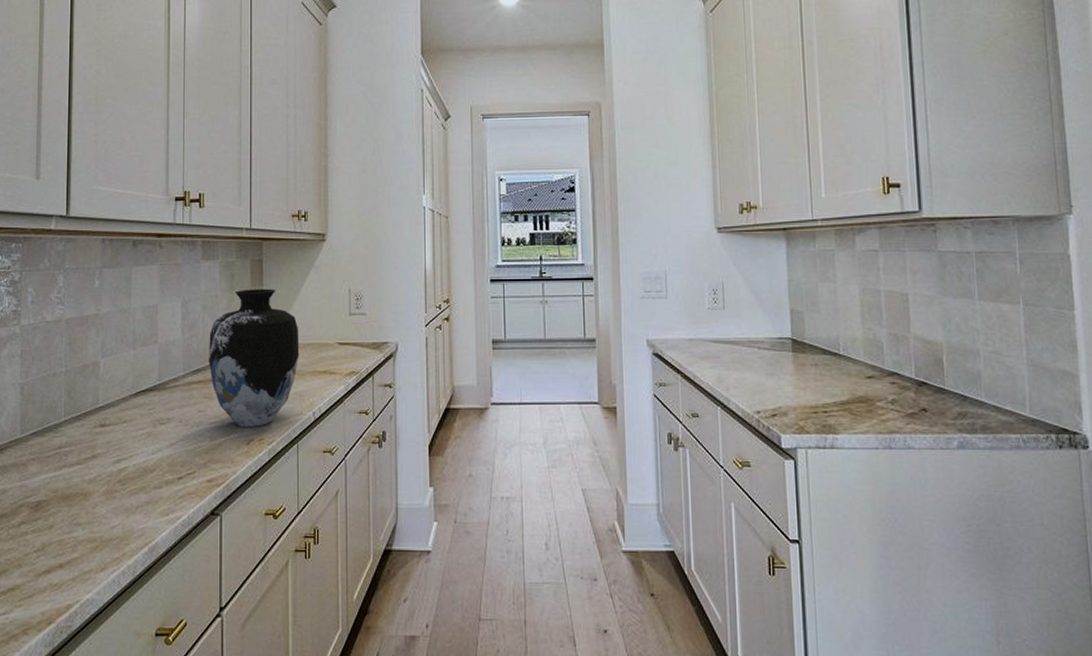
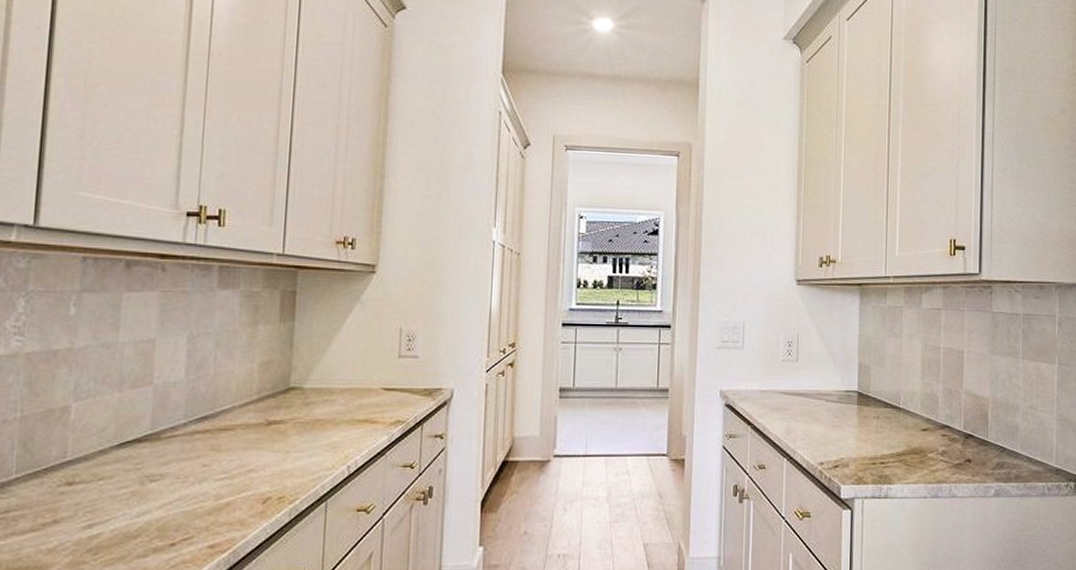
vase: present [208,288,300,427] -> none [218,324,336,483]

